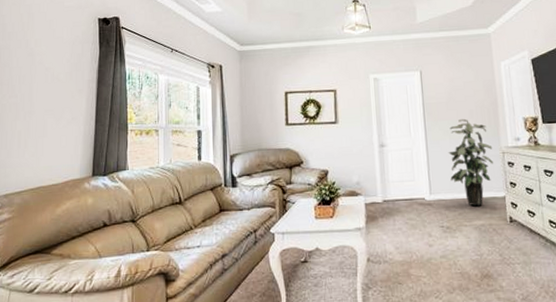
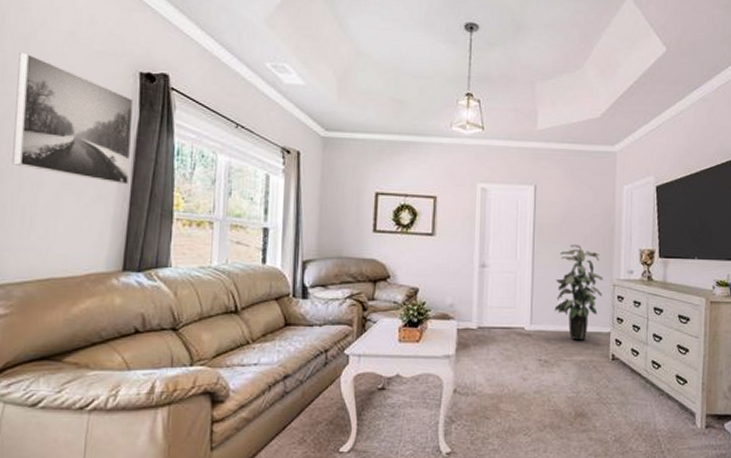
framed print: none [11,14,95,107] -> present [12,52,134,185]

